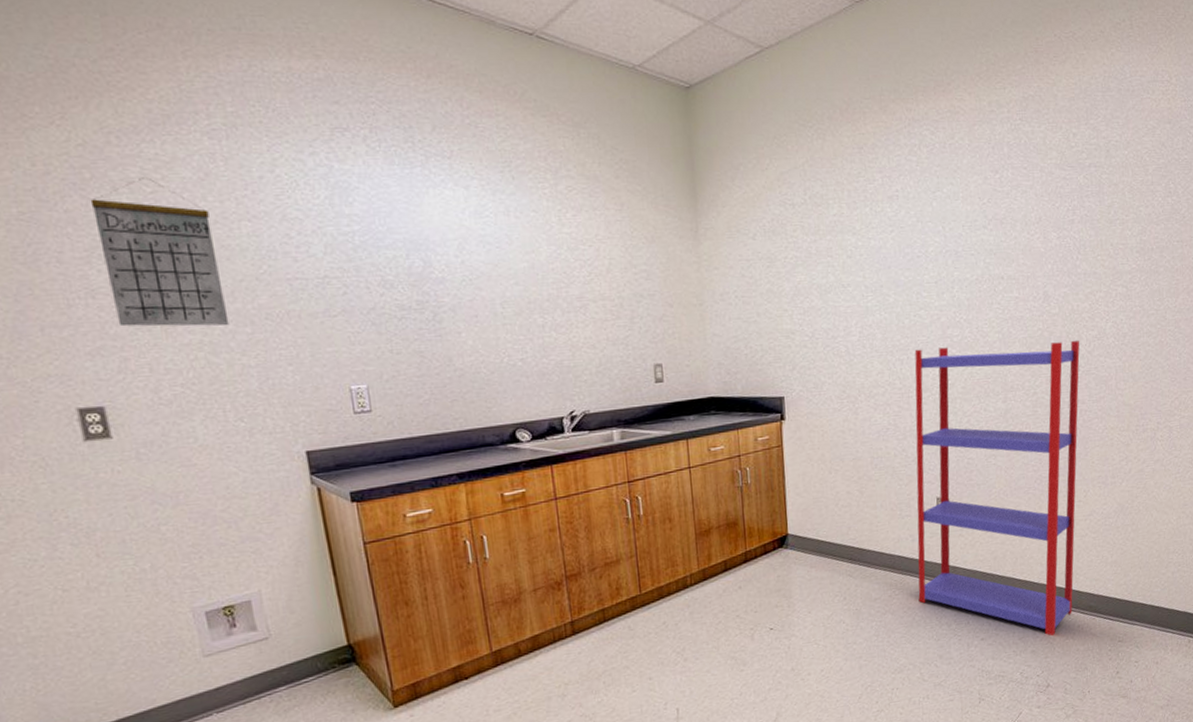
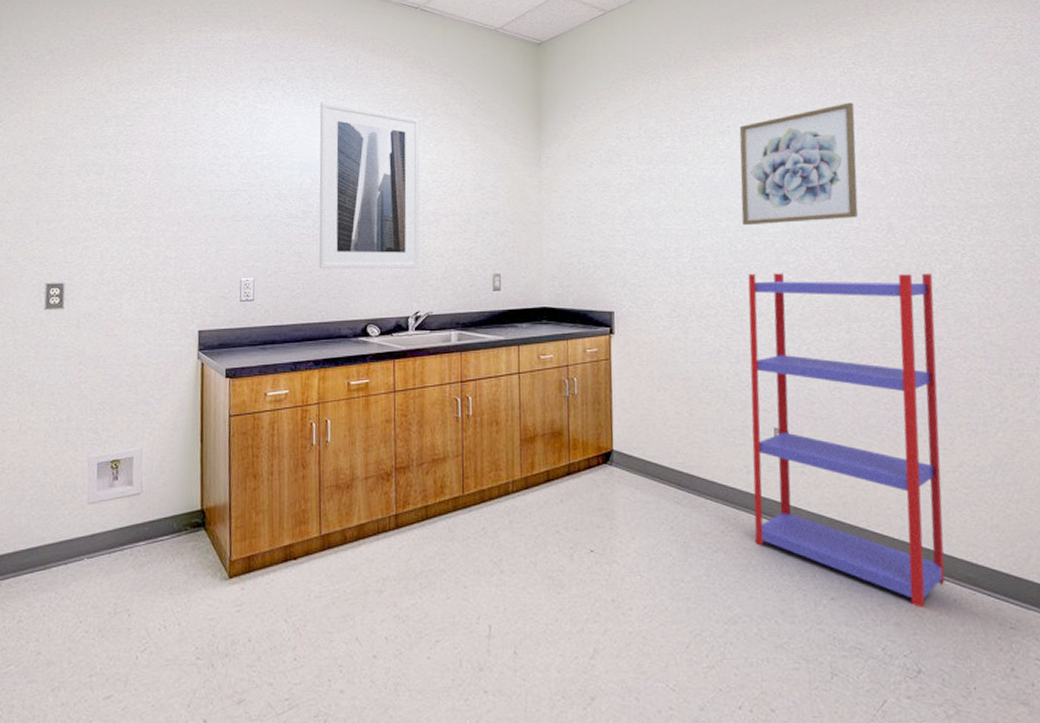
calendar: present [90,177,229,327] -> none [87,115,165,226]
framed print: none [419,159,569,370] -> present [319,101,420,269]
wall art: none [907,163,1020,300] -> present [739,102,858,226]

